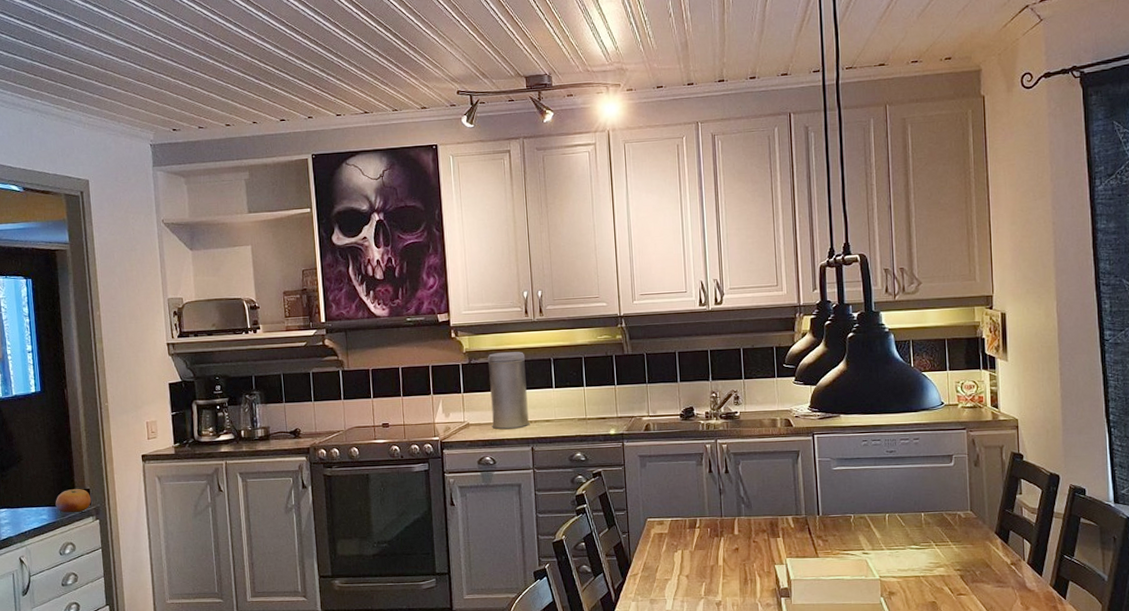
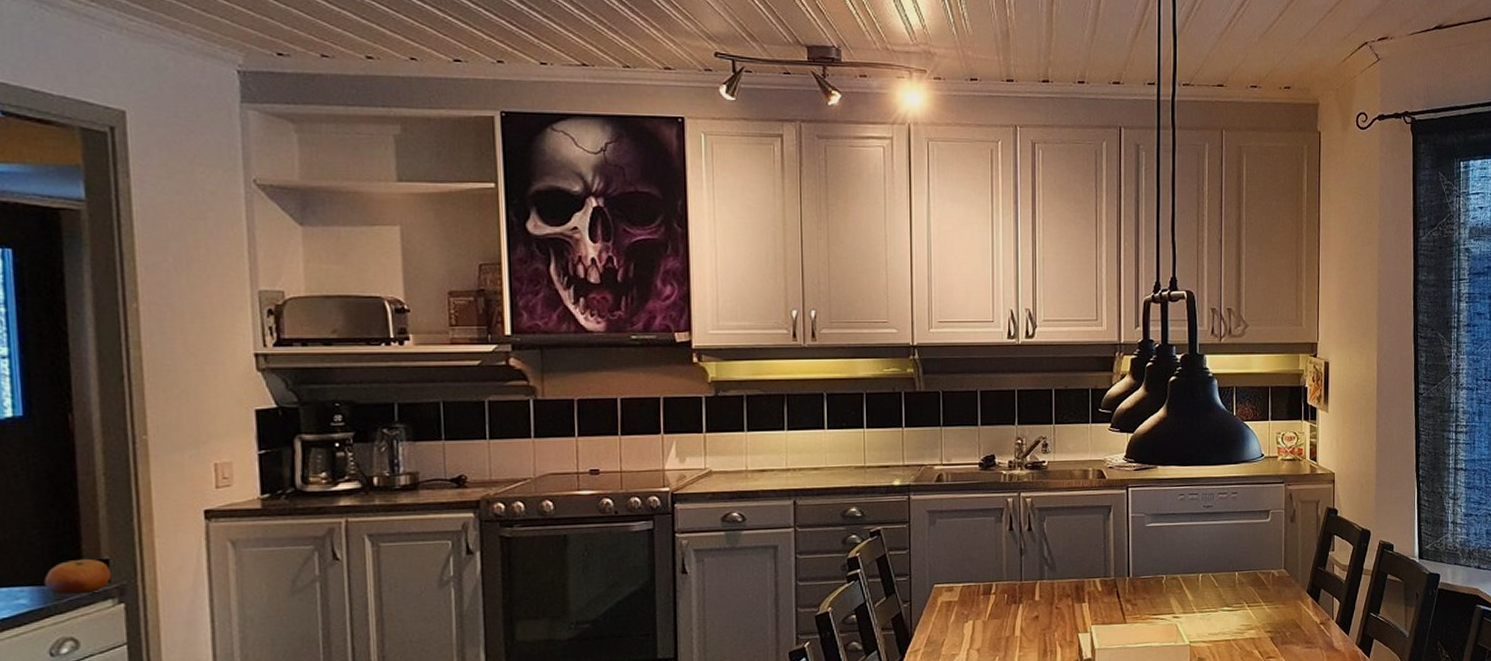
canister: present [487,352,530,431] -> none [740,384,793,480]

